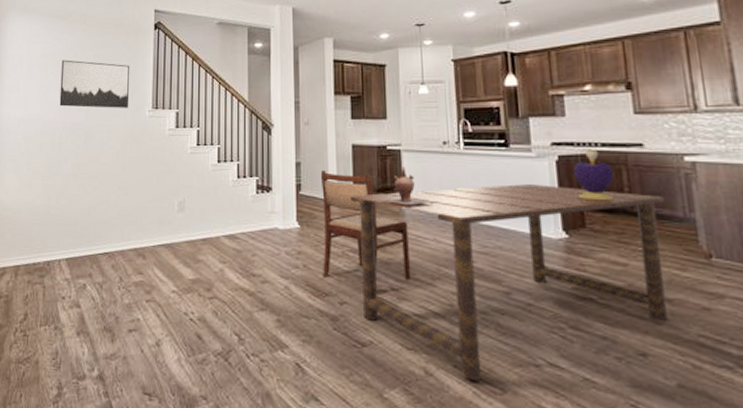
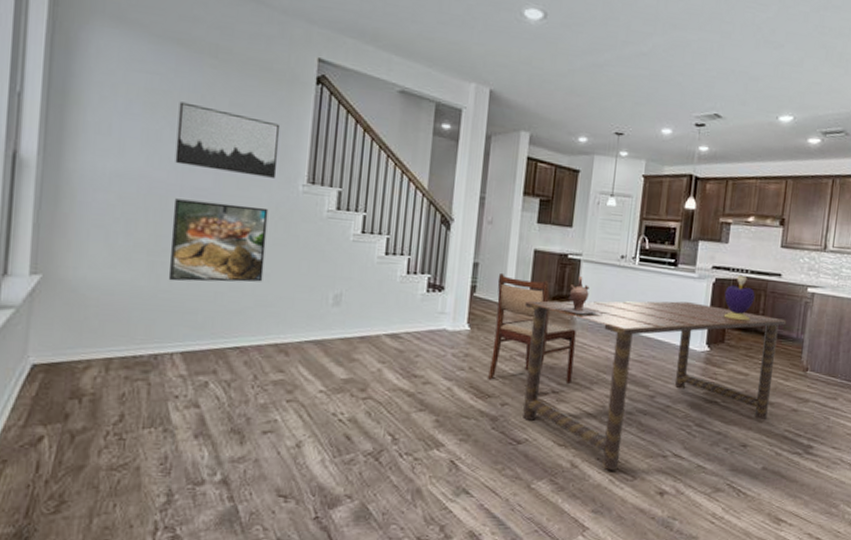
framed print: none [56,133,125,199] -> present [168,198,269,283]

